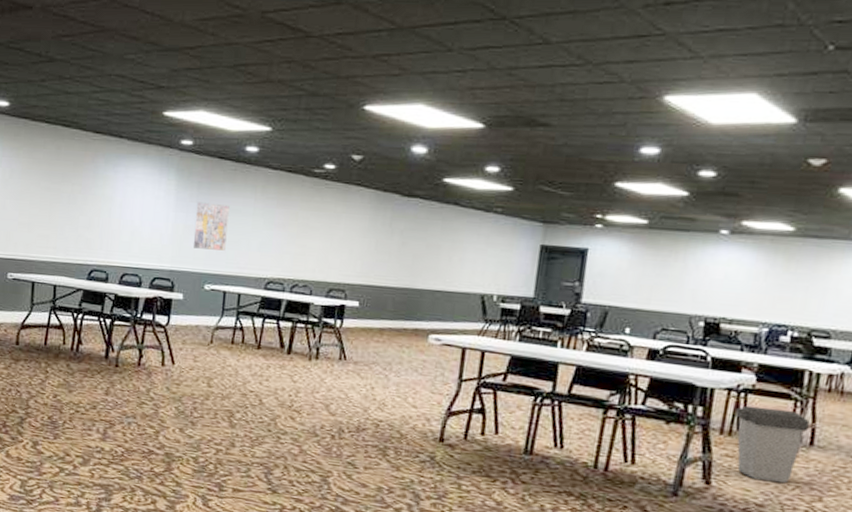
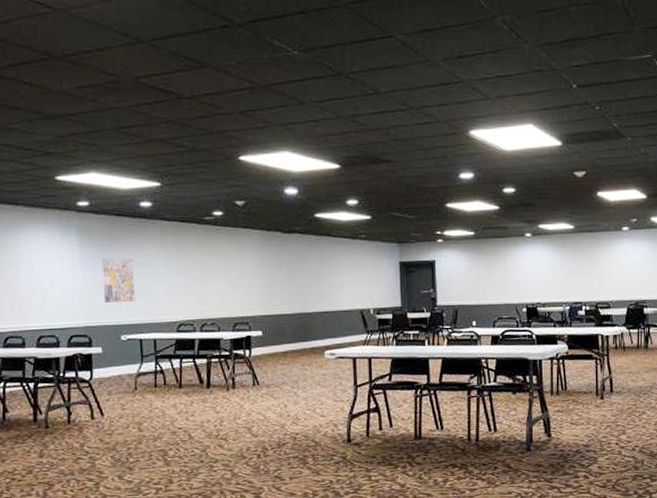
trash can: present [735,405,810,484] -> none [559,367,608,427]

